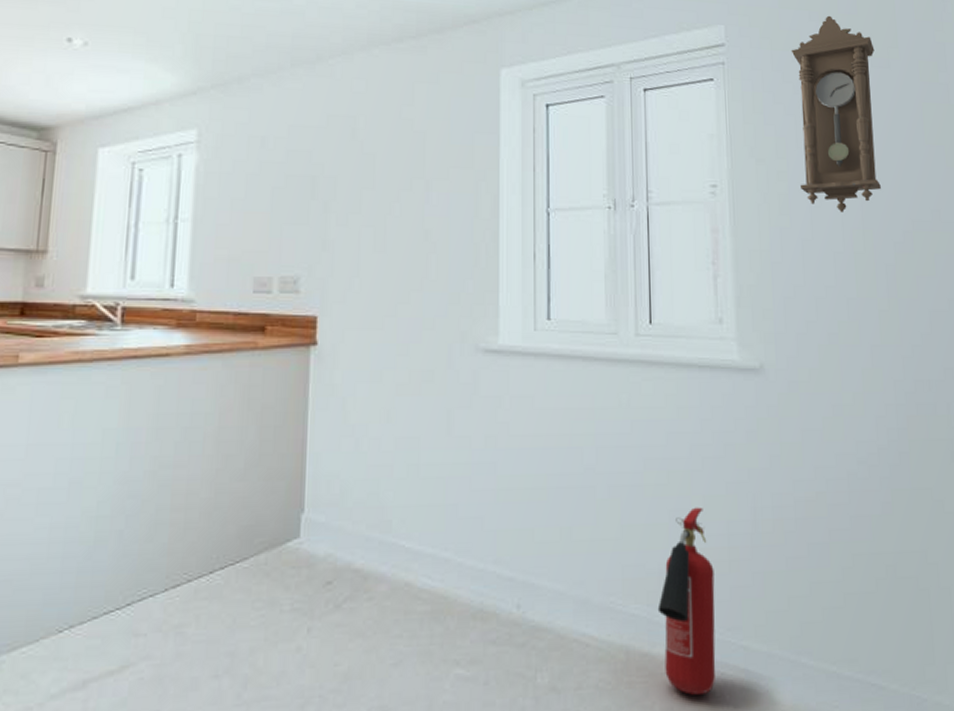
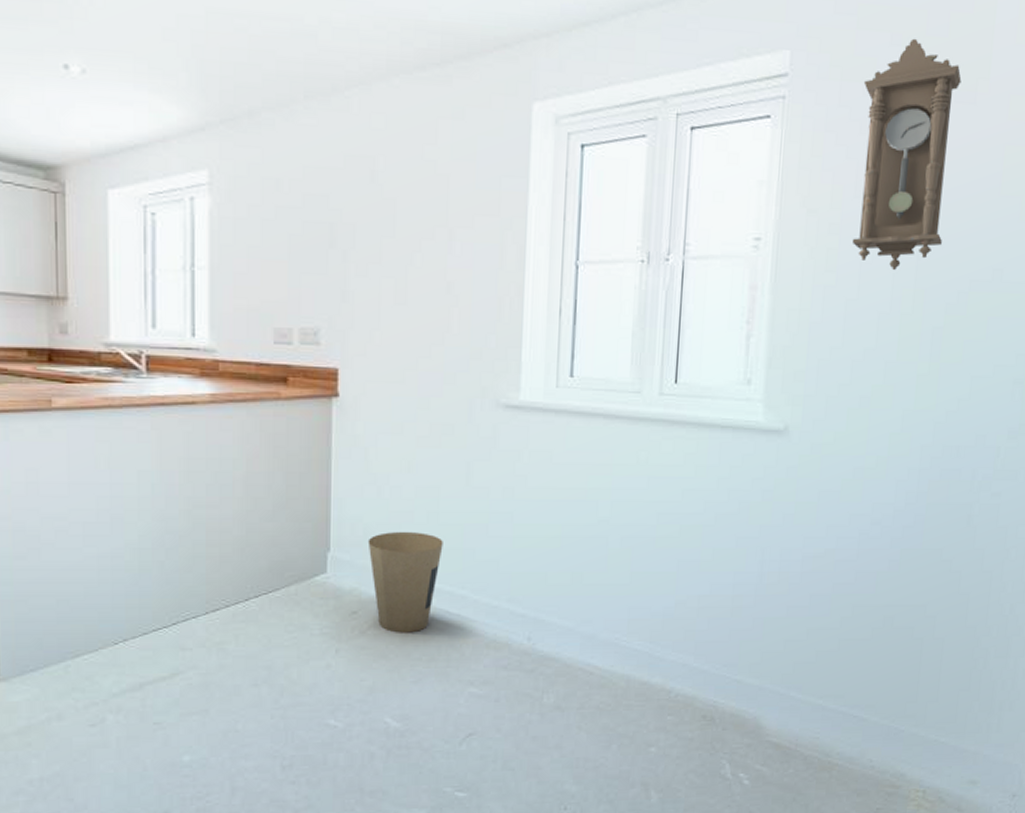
trash can: none [344,487,424,606] -> present [367,531,443,633]
fire extinguisher: present [657,507,716,695] -> none [659,558,717,718]

